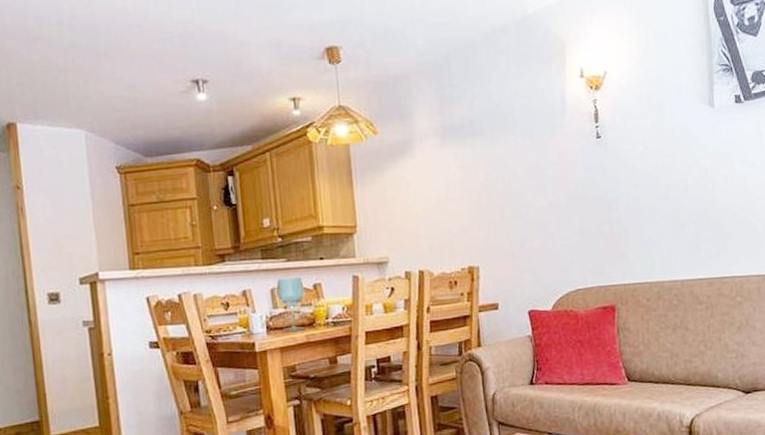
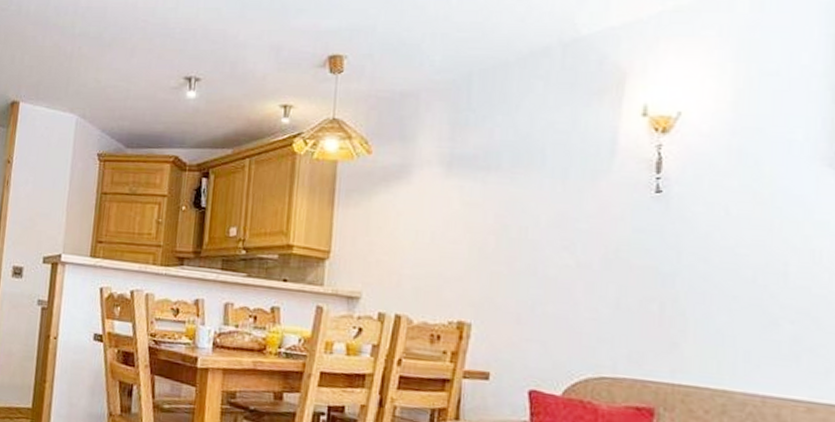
wine glass: present [275,277,306,333] -> none [228,294,262,355]

